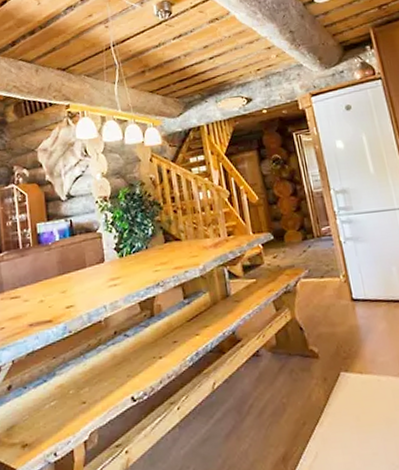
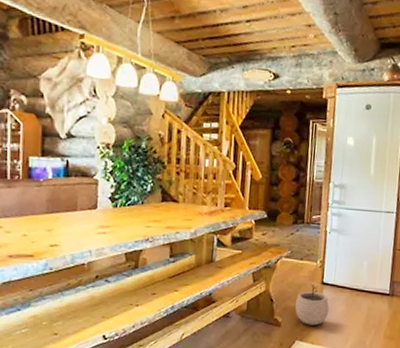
plant pot: none [327,302,369,352] -> present [295,284,329,326]

